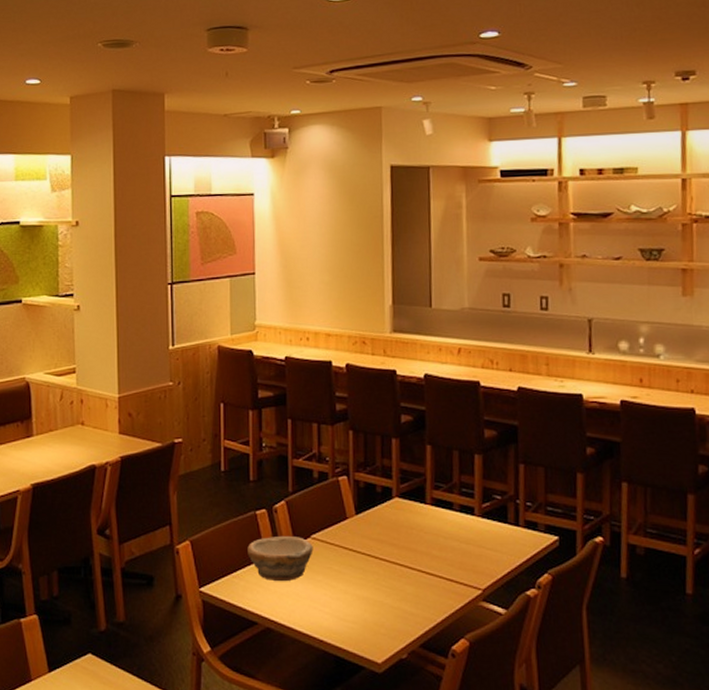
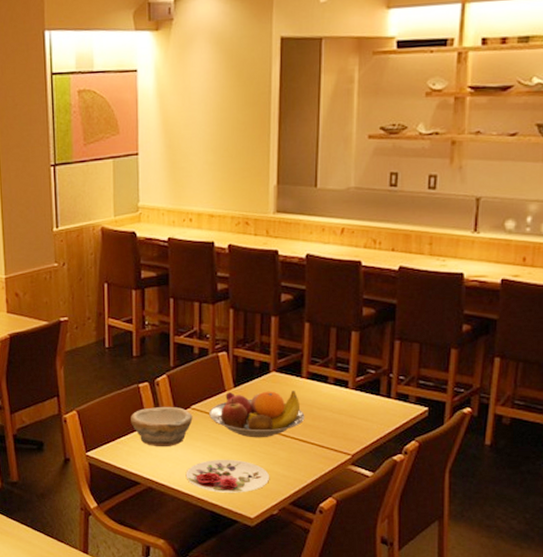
plate: none [306,595,397,634] -> present [185,459,270,493]
fruit bowl: none [330,517,431,571] -> present [209,390,305,438]

